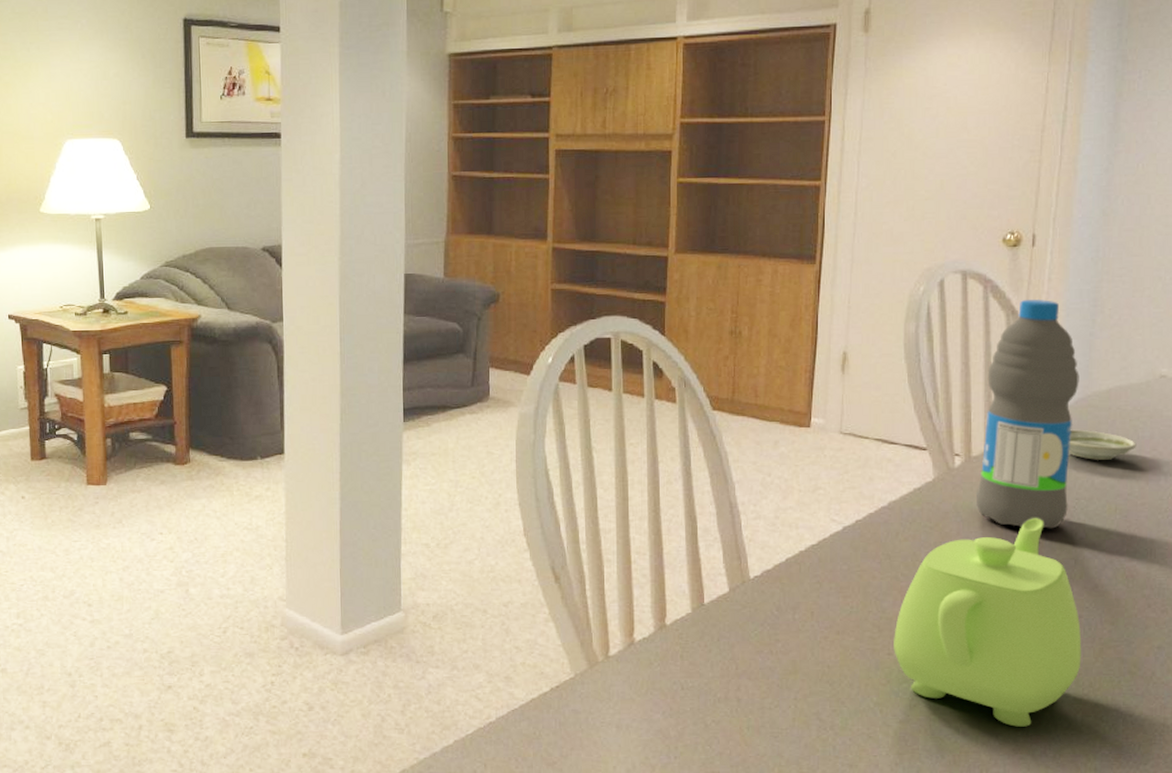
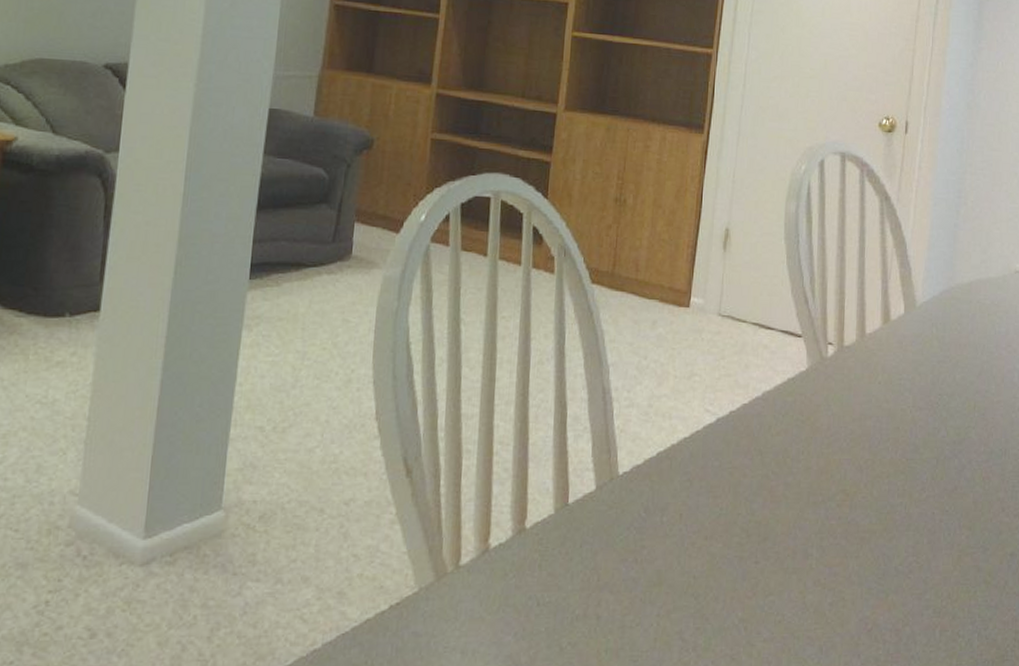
teapot: present [894,518,1082,727] -> none [761,414,942,644]
water bottle: present [975,299,1080,529] -> none [846,186,944,426]
saucer: present [1069,429,1137,460] -> none [933,321,994,355]

